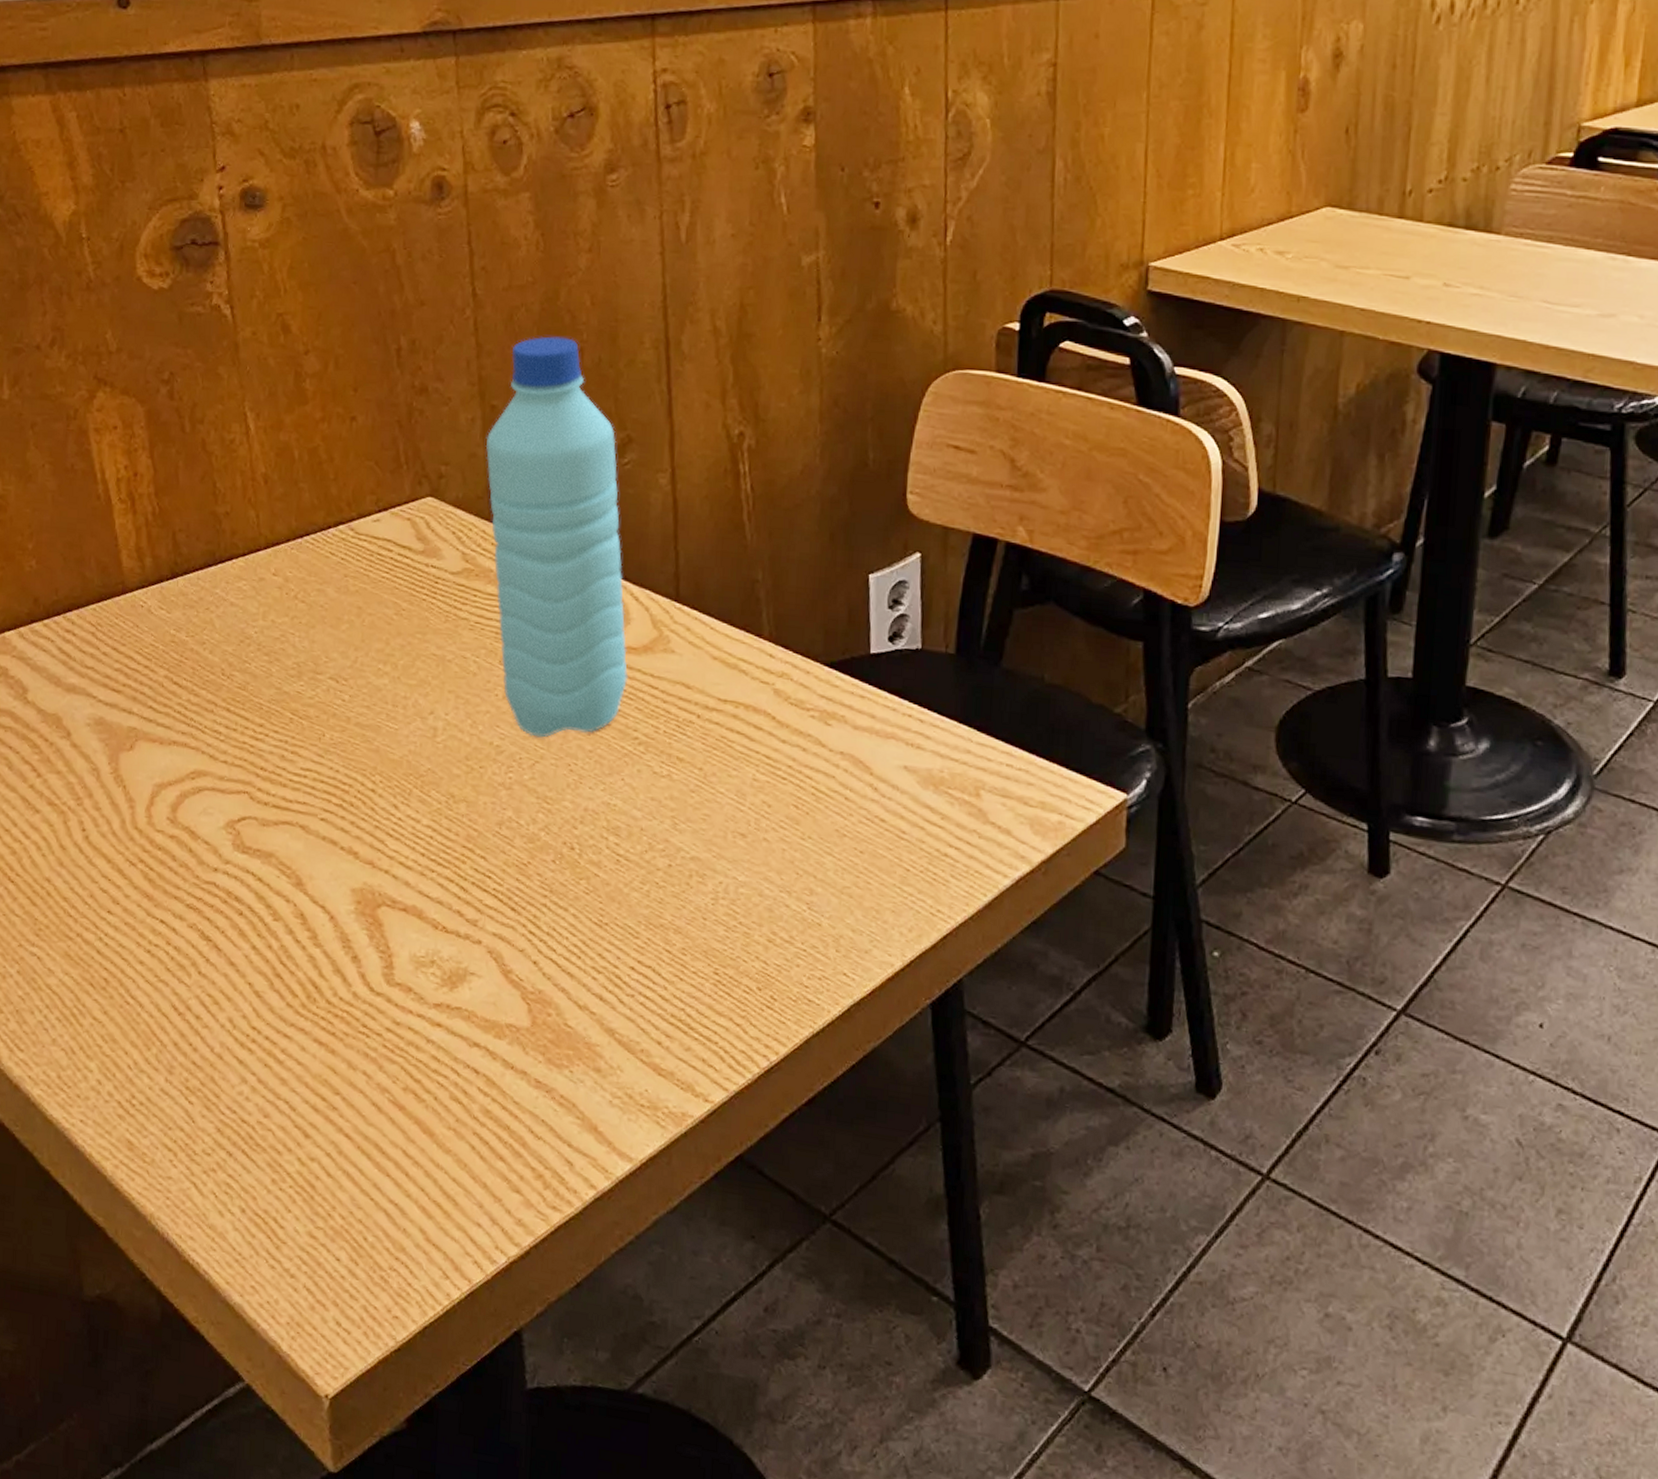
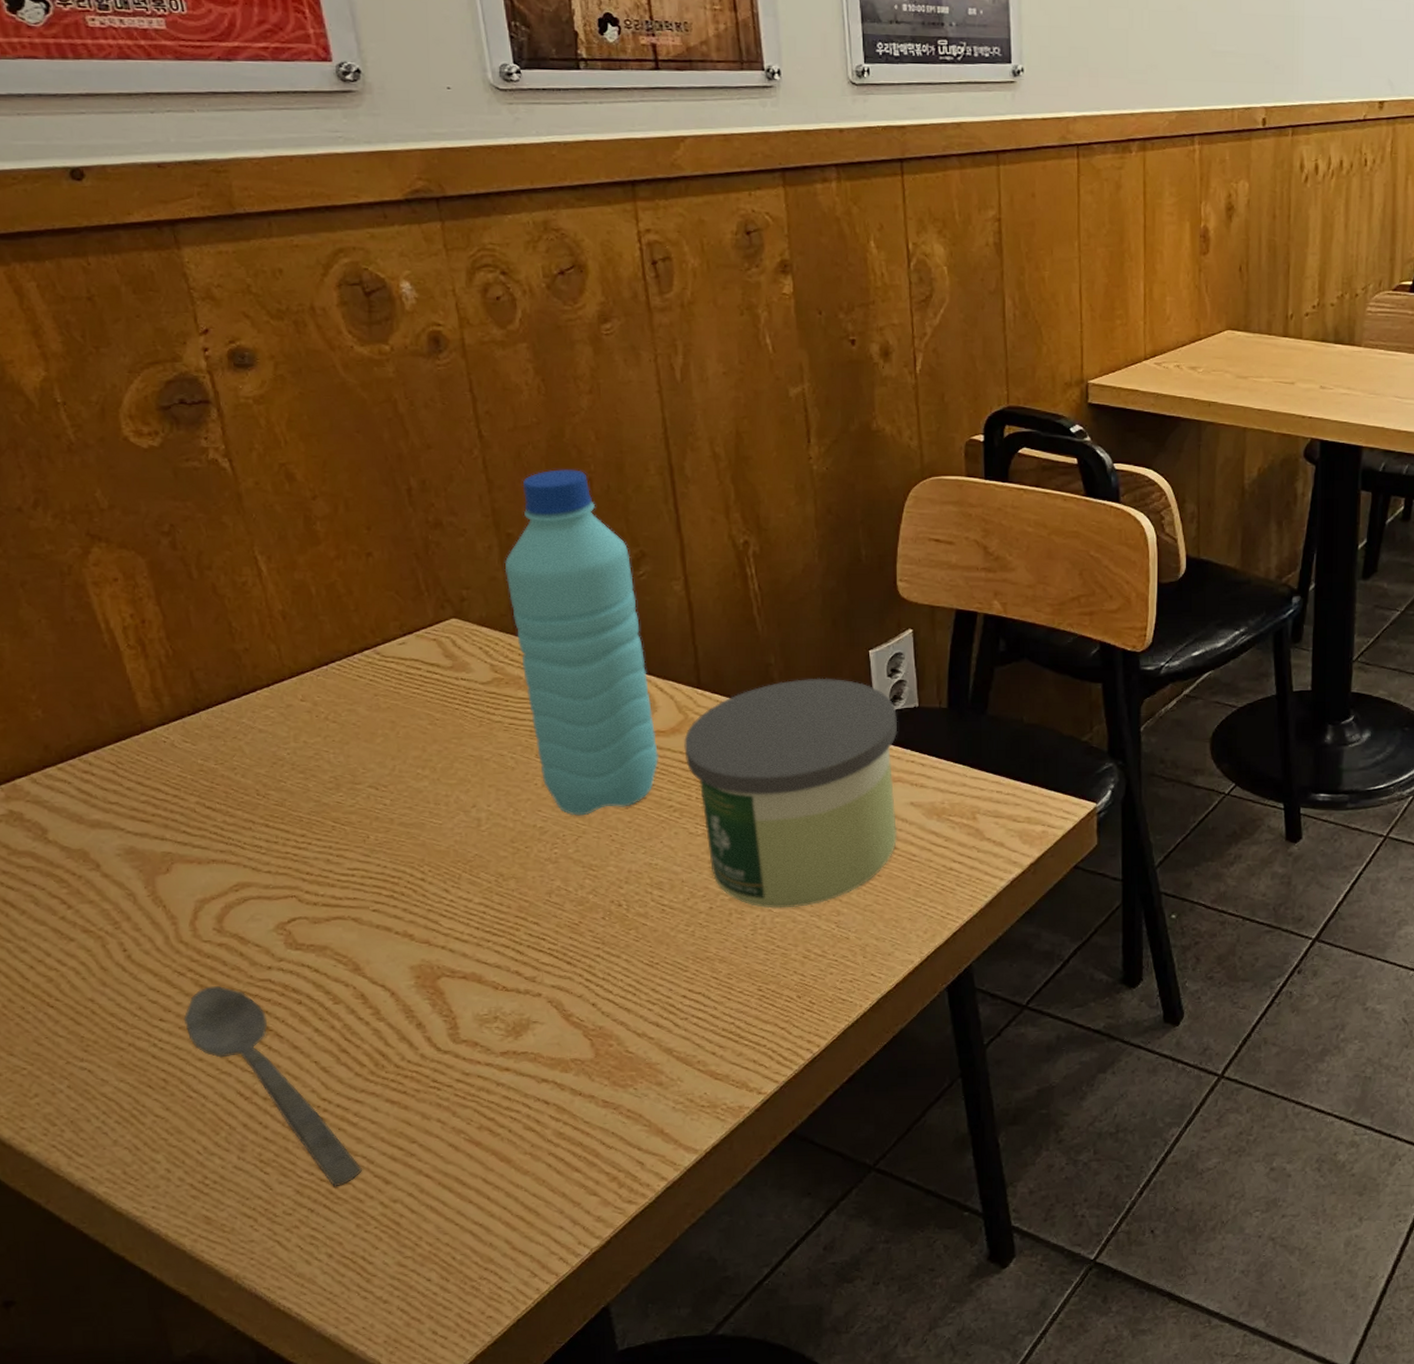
spoon: none [130,882,284,1132] -> present [183,986,363,1187]
candle: none [655,601,896,879] -> present [684,678,898,909]

